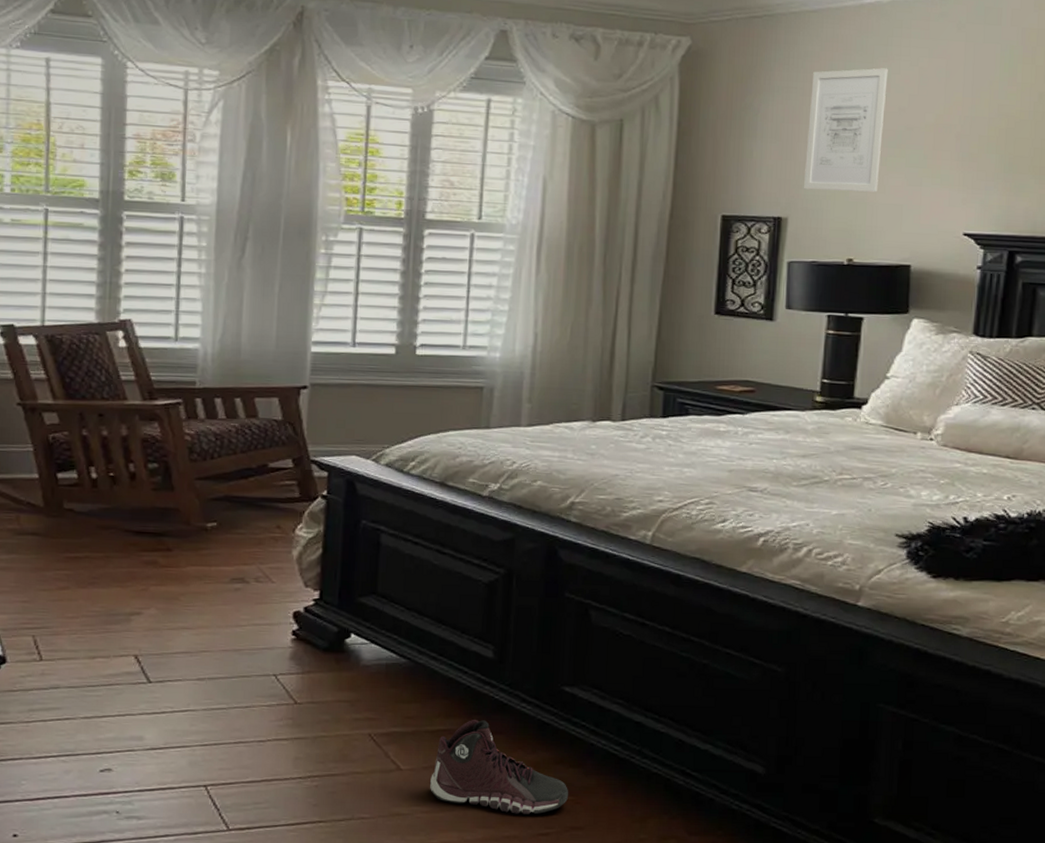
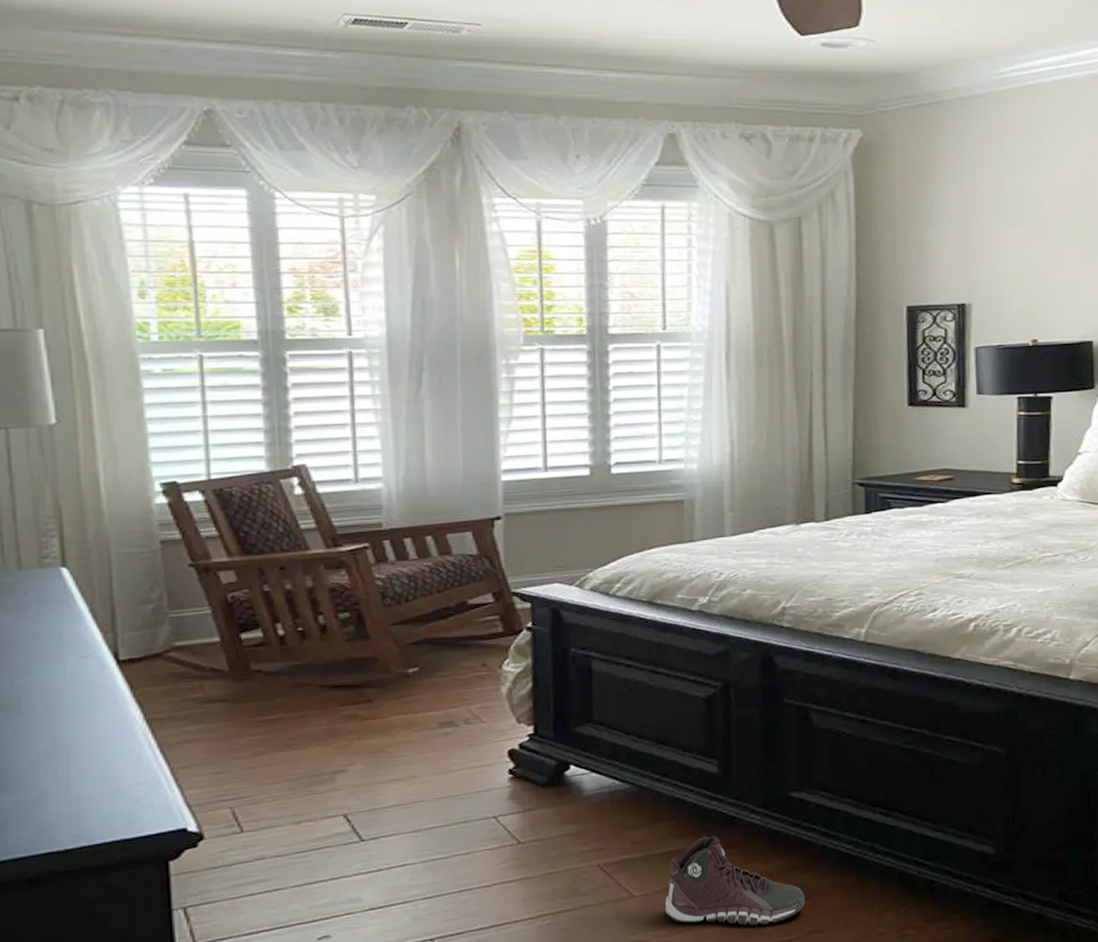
wall art: present [803,68,888,192] -> none [983,148,1056,274]

